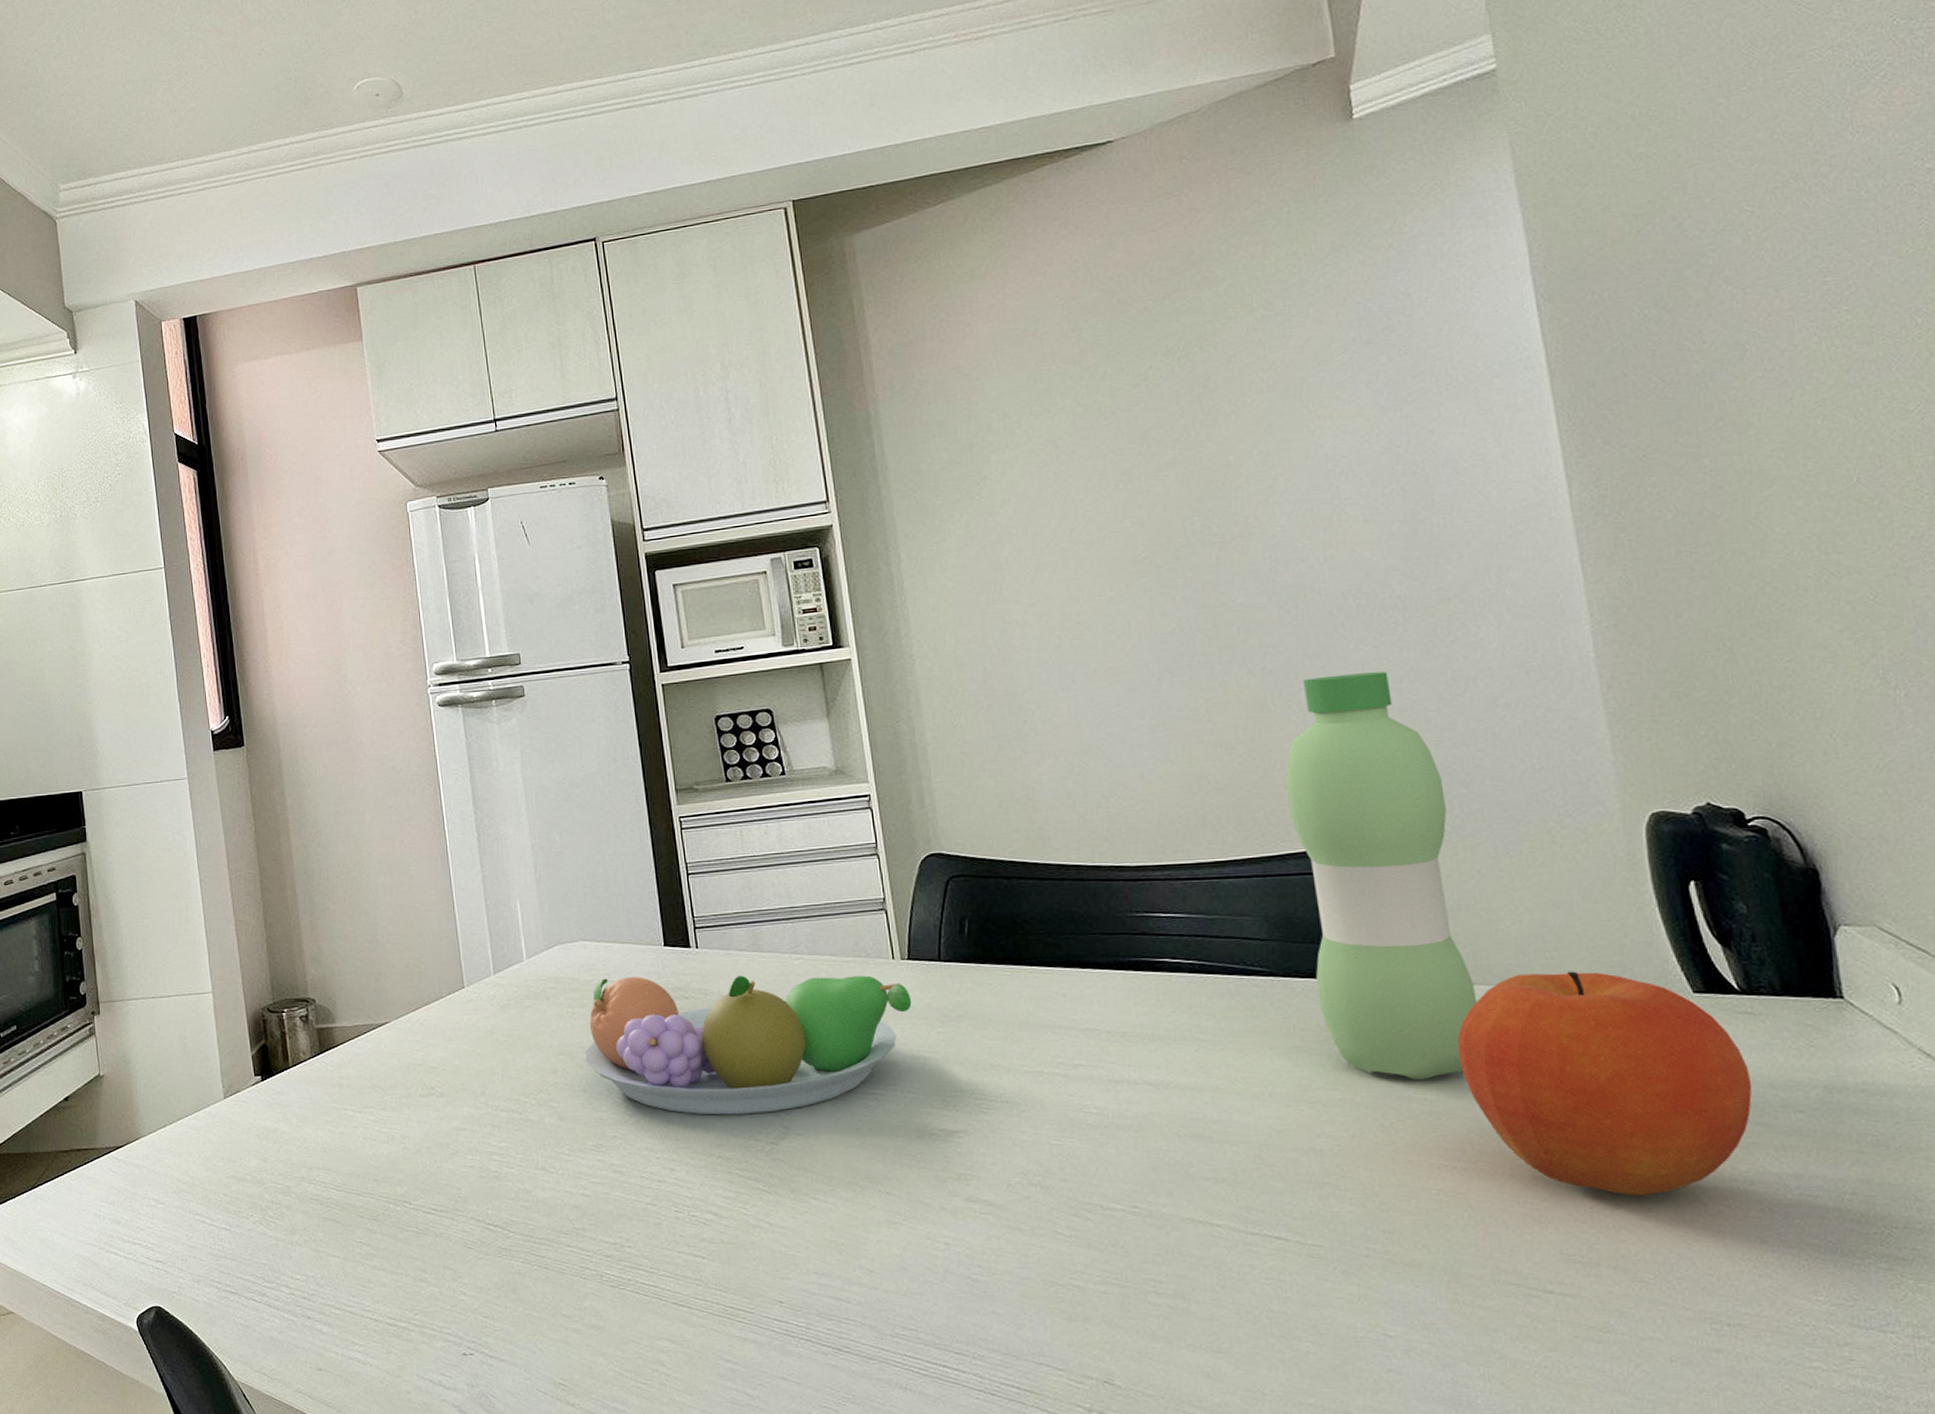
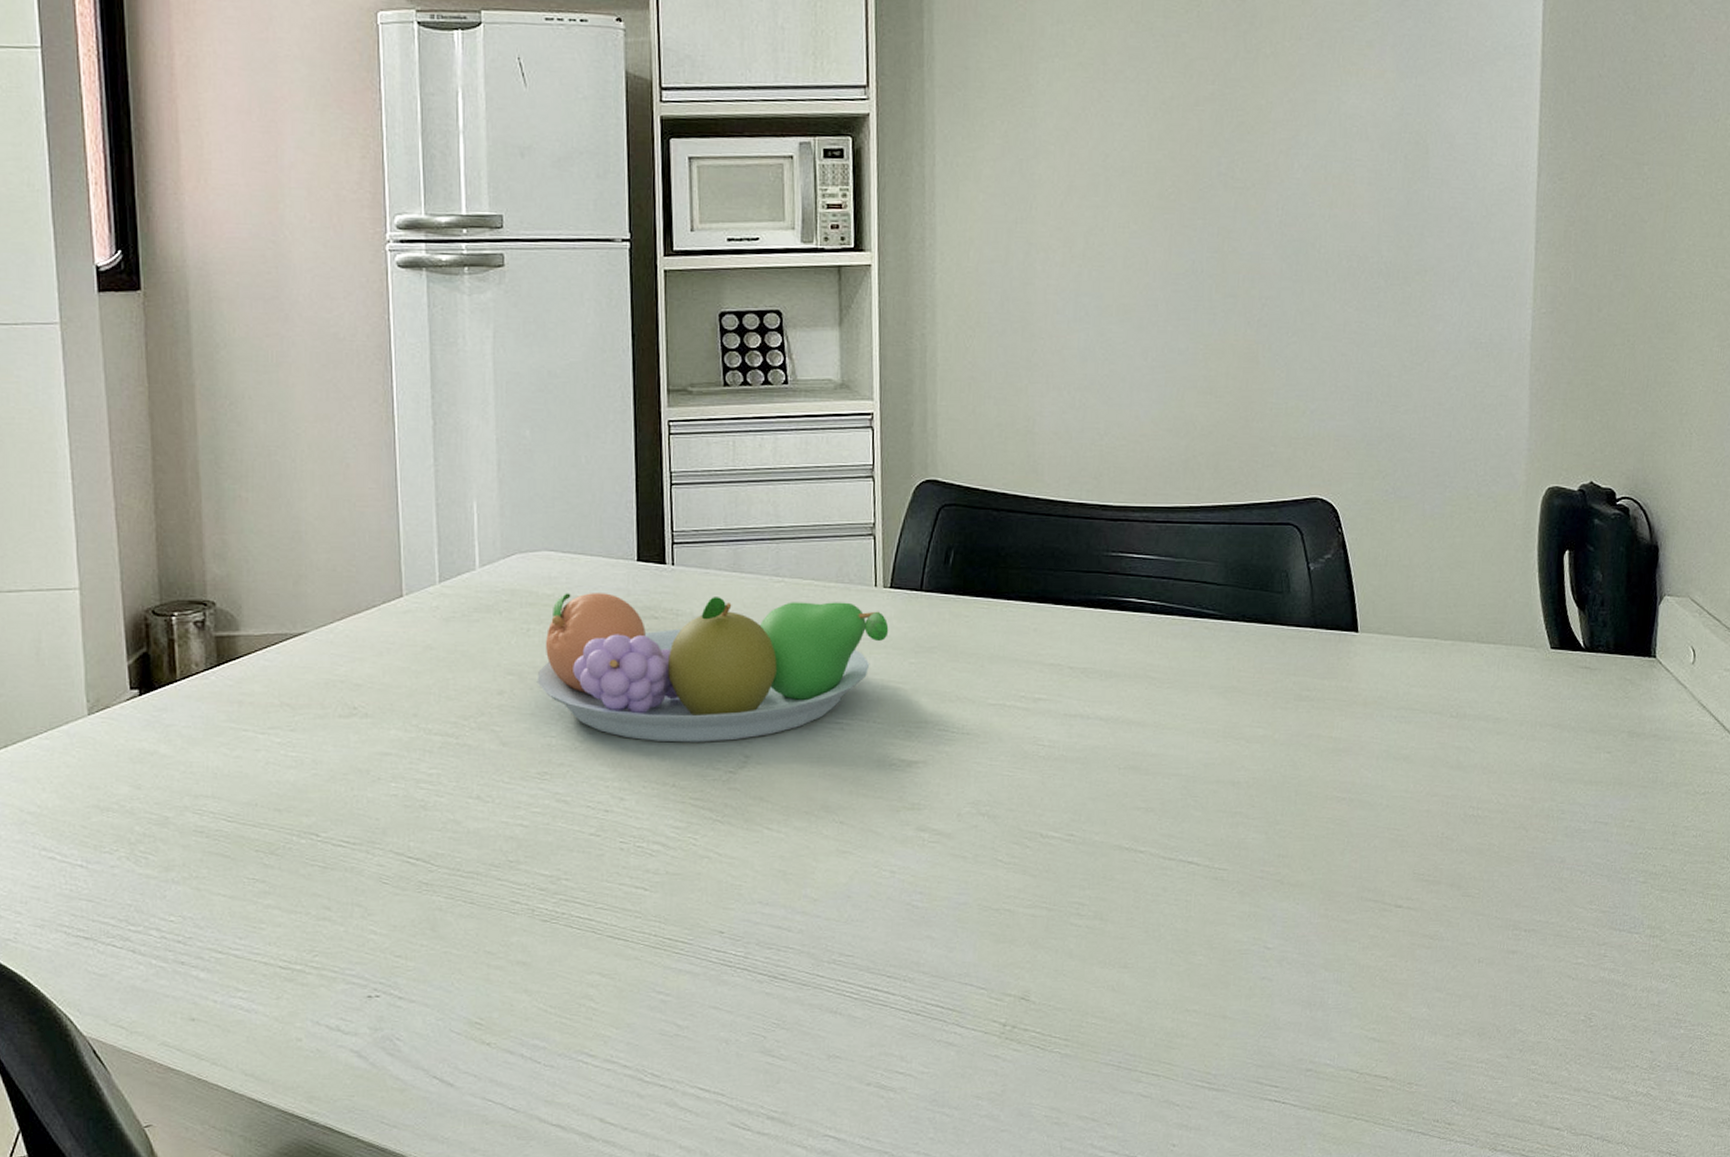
water bottle: present [1285,671,1478,1080] -> none [1258,333,1392,719]
fruit: present [1457,971,1753,1196] -> none [1363,626,1579,823]

